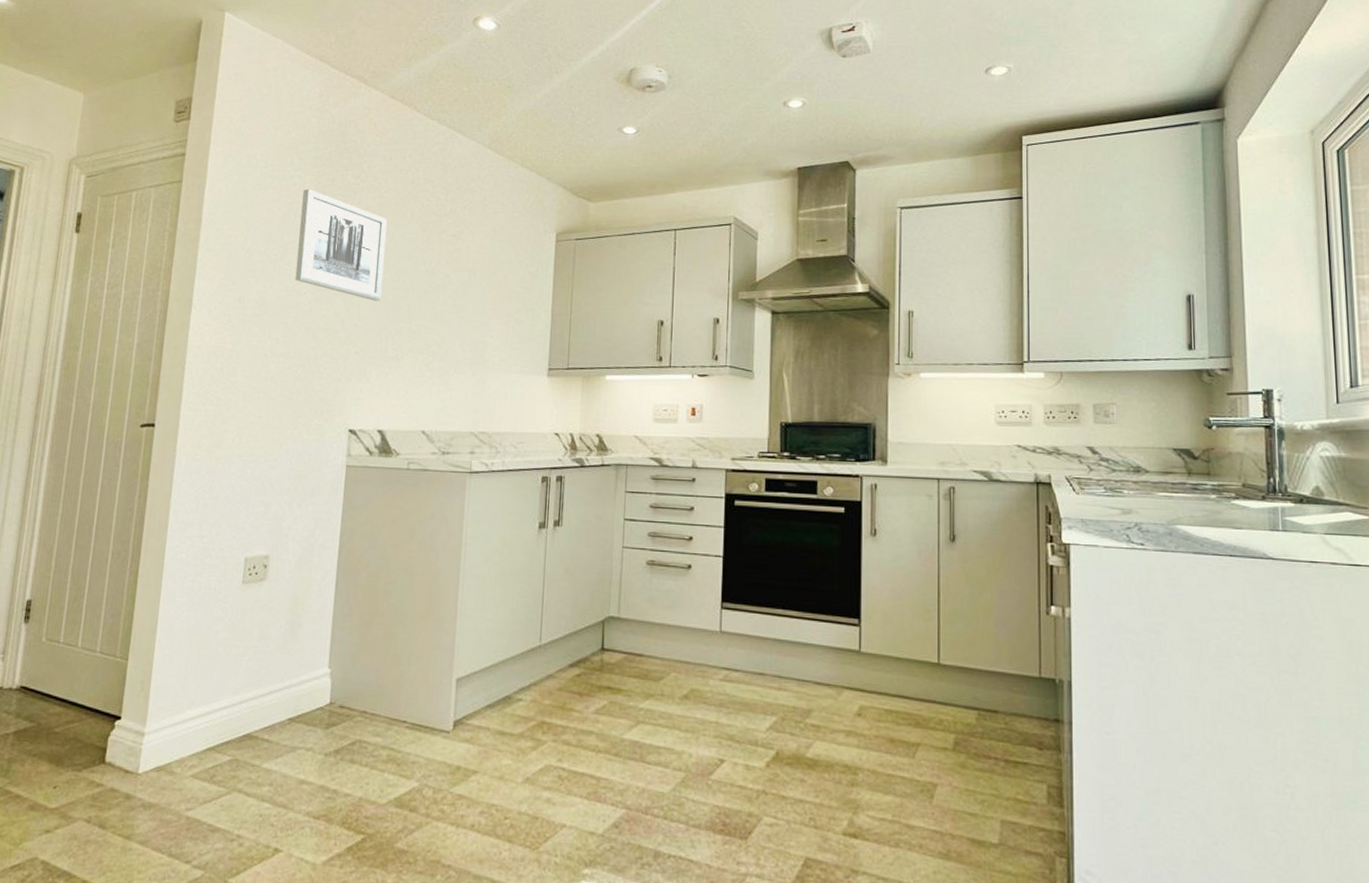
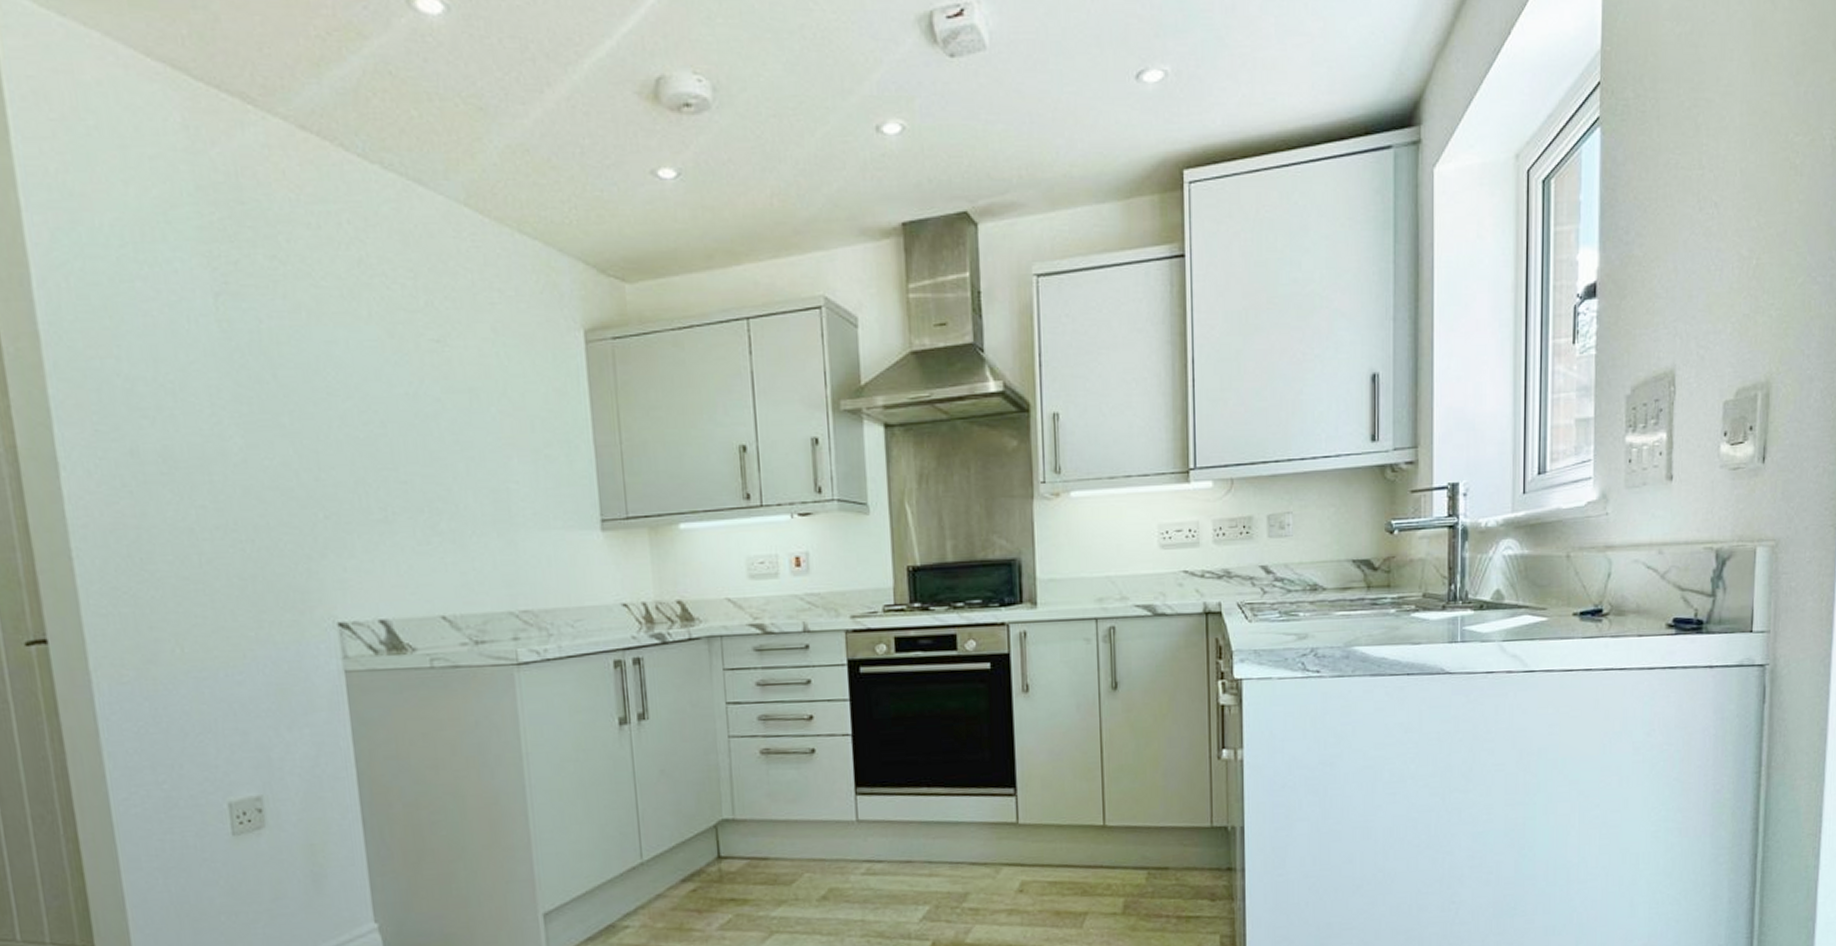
wall art: present [295,188,387,301] -> none [192,277,348,443]

